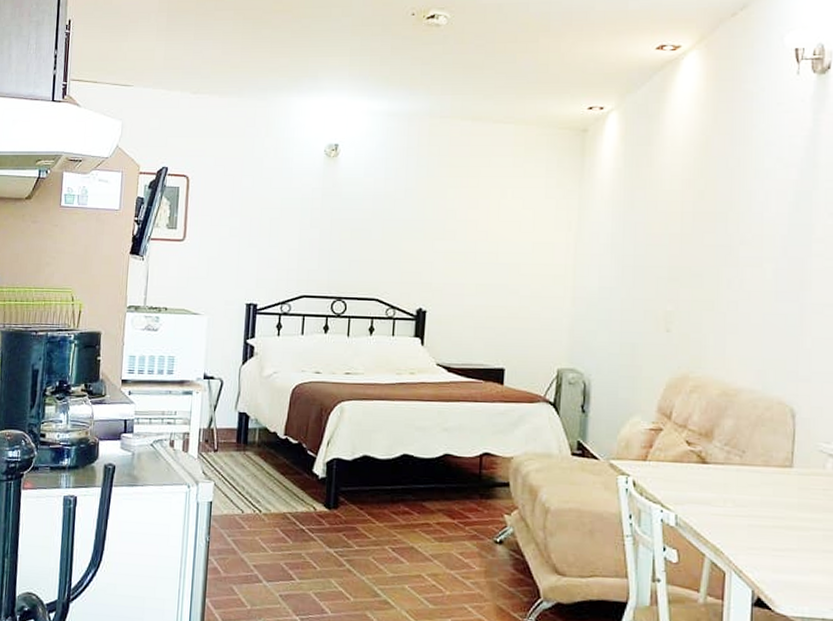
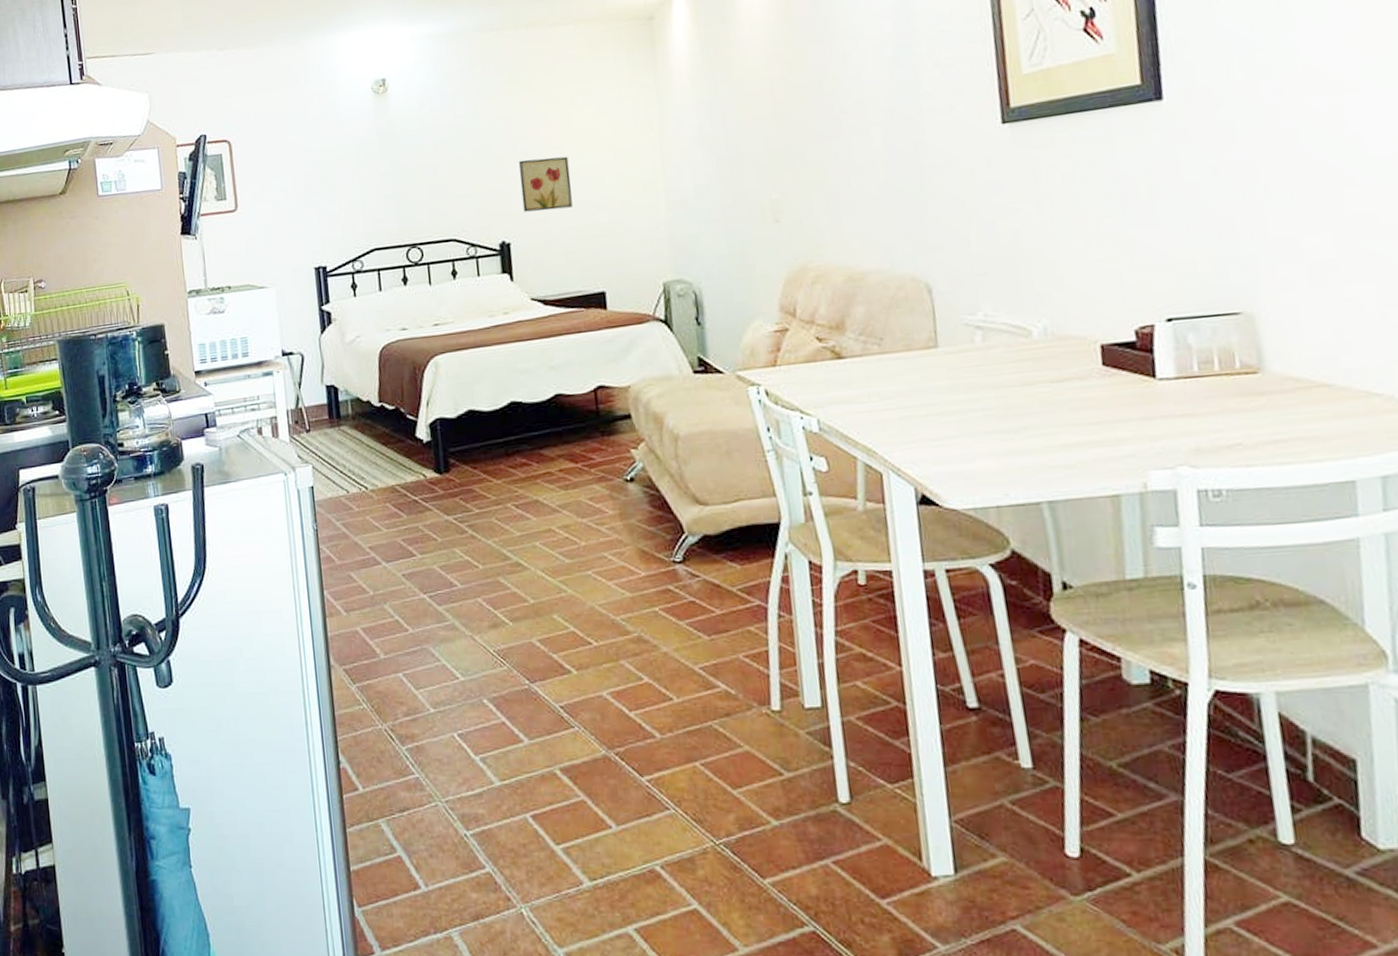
wall art: none [443,238,491,288] -> present [519,156,573,212]

